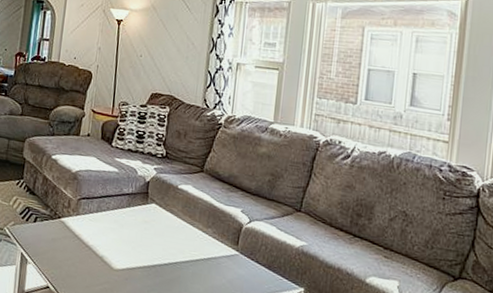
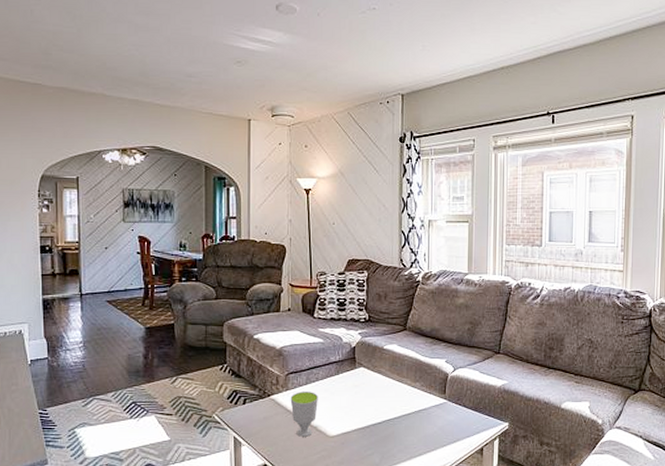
cup: none [79,218,107,266] -> present [290,392,318,437]

